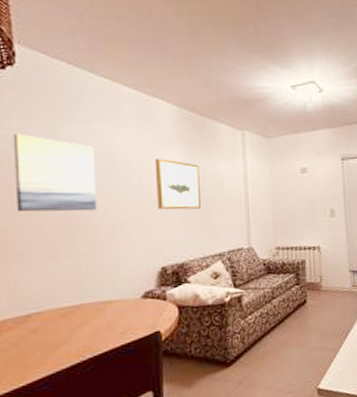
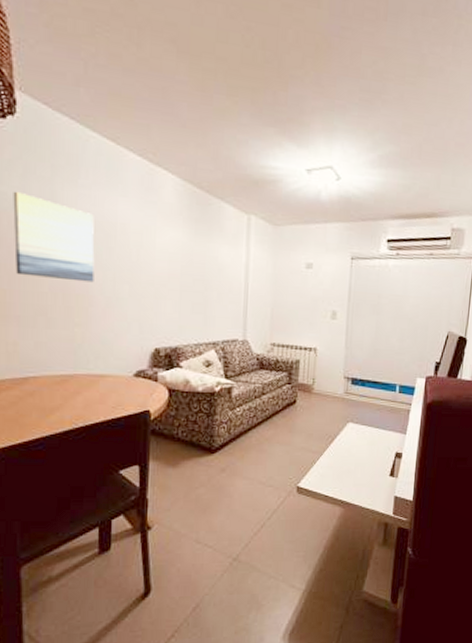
wall art: present [154,157,201,210] -> none [154,234,200,294]

